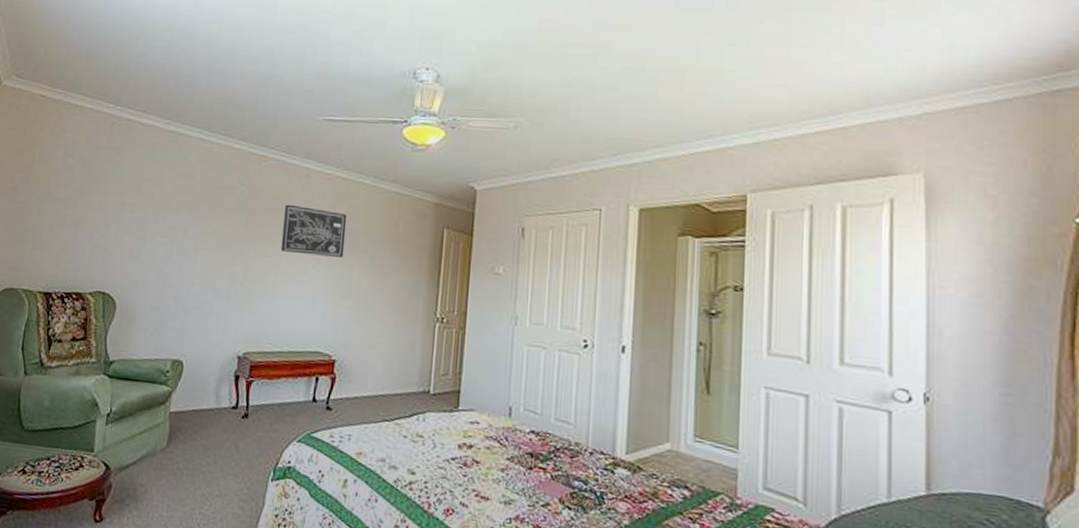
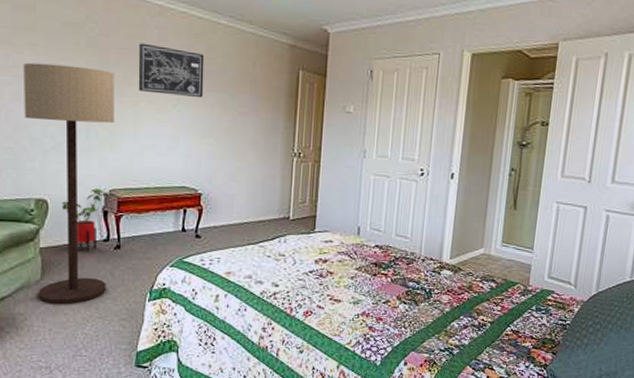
floor lamp: none [161,224,259,478] -> present [23,62,114,305]
house plant: none [195,351,240,420] -> present [61,188,106,252]

